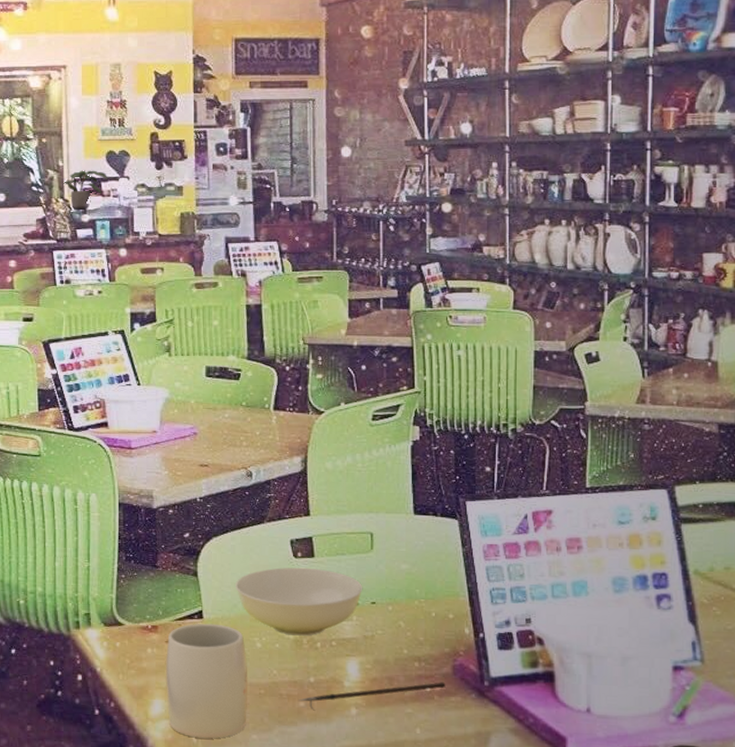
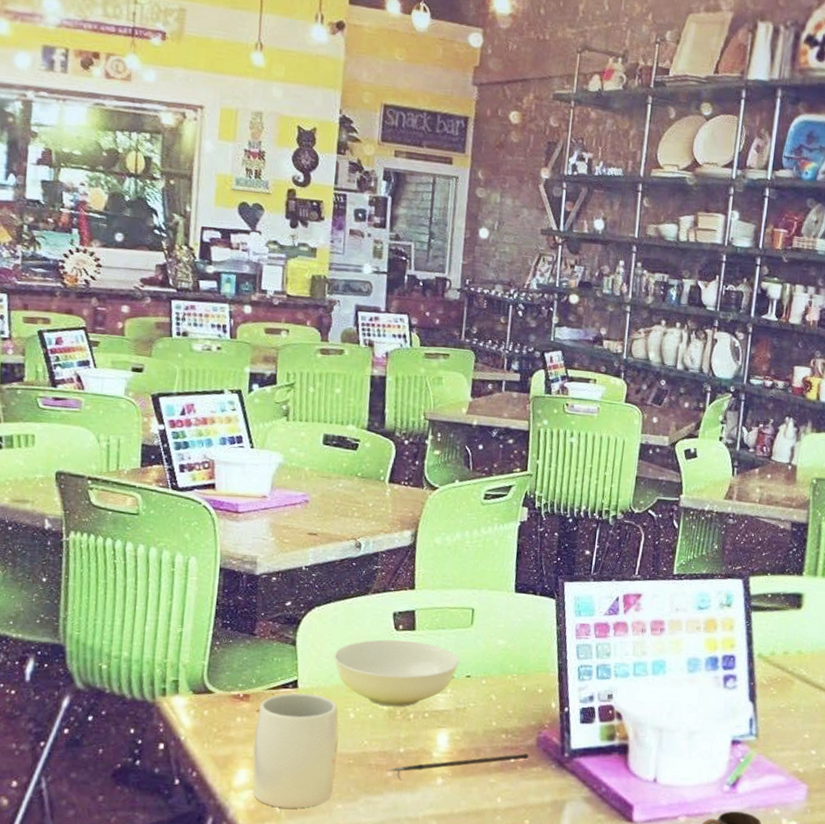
potted plant: present [61,170,108,210] -> none [187,218,239,261]

